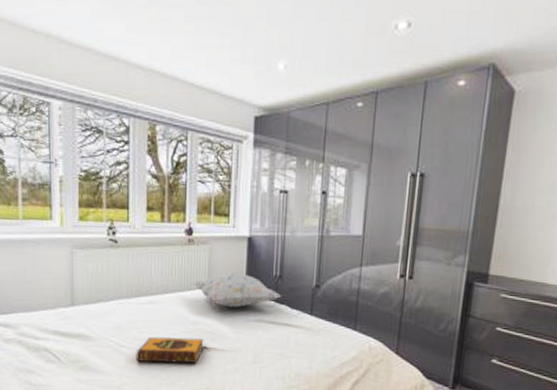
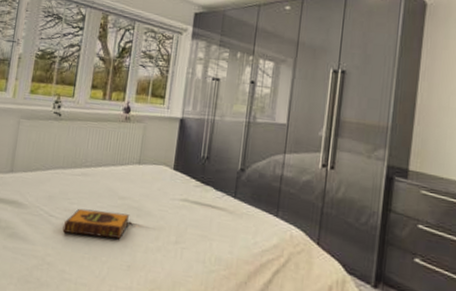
decorative pillow: present [193,273,282,308] -> none [126,151,208,186]

